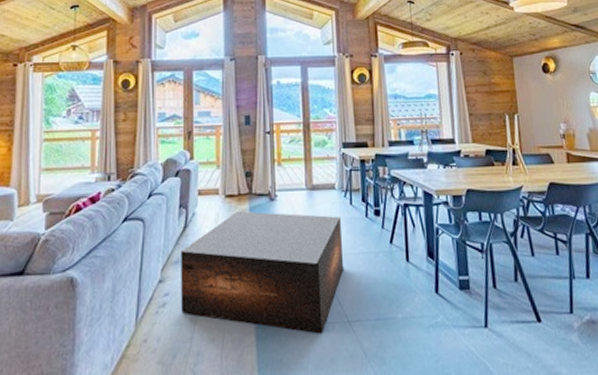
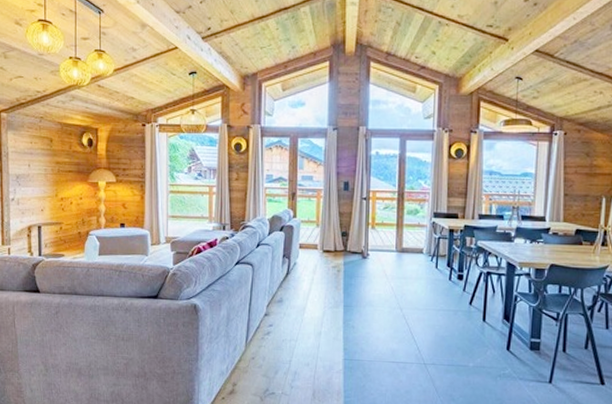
coffee table: present [181,211,344,334] -> none [282,265,425,371]

